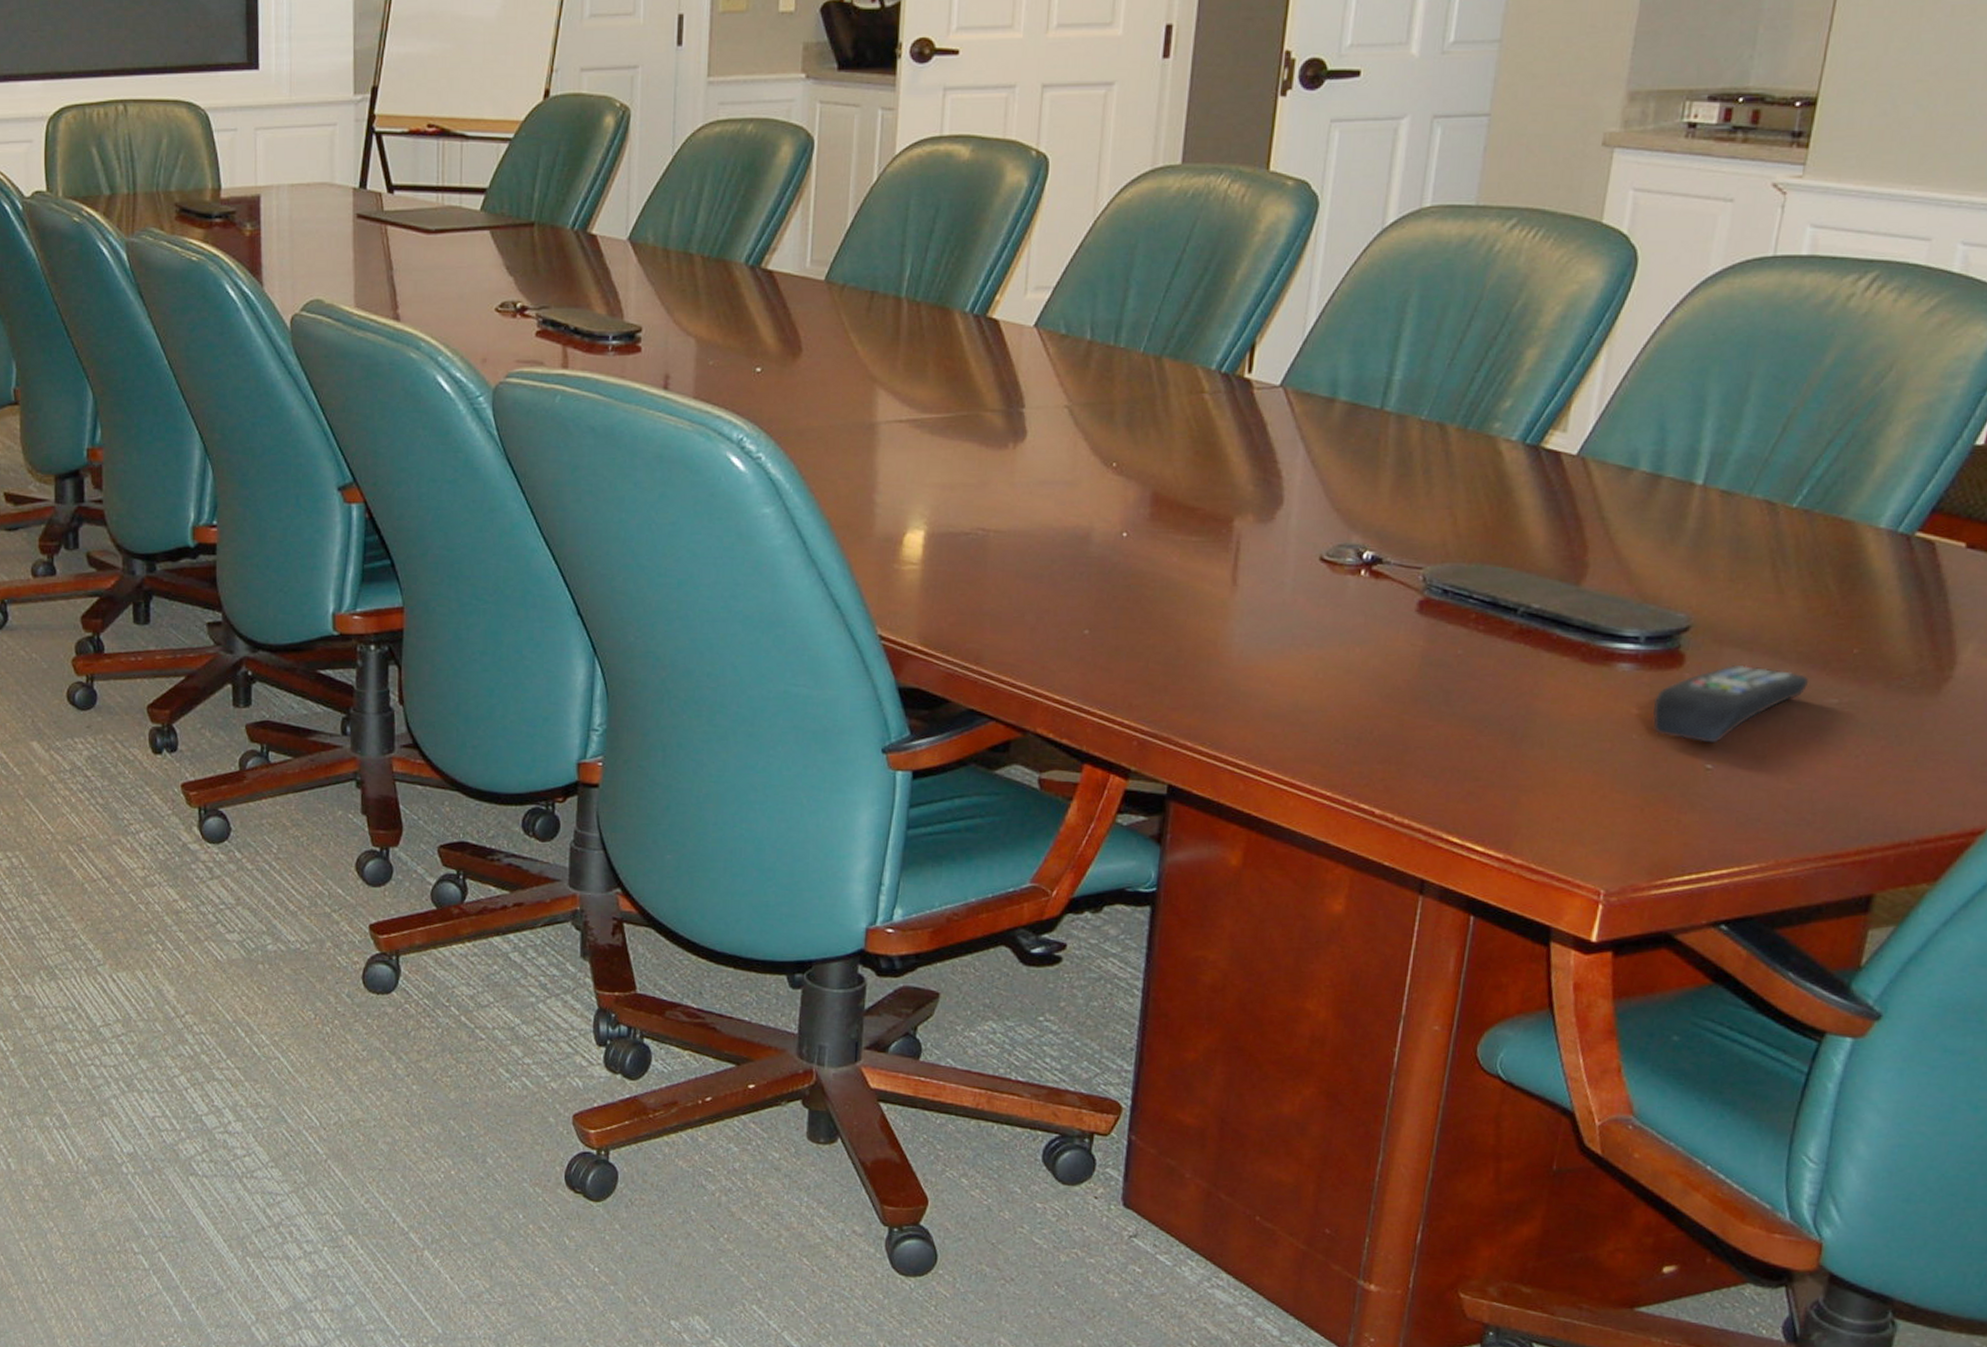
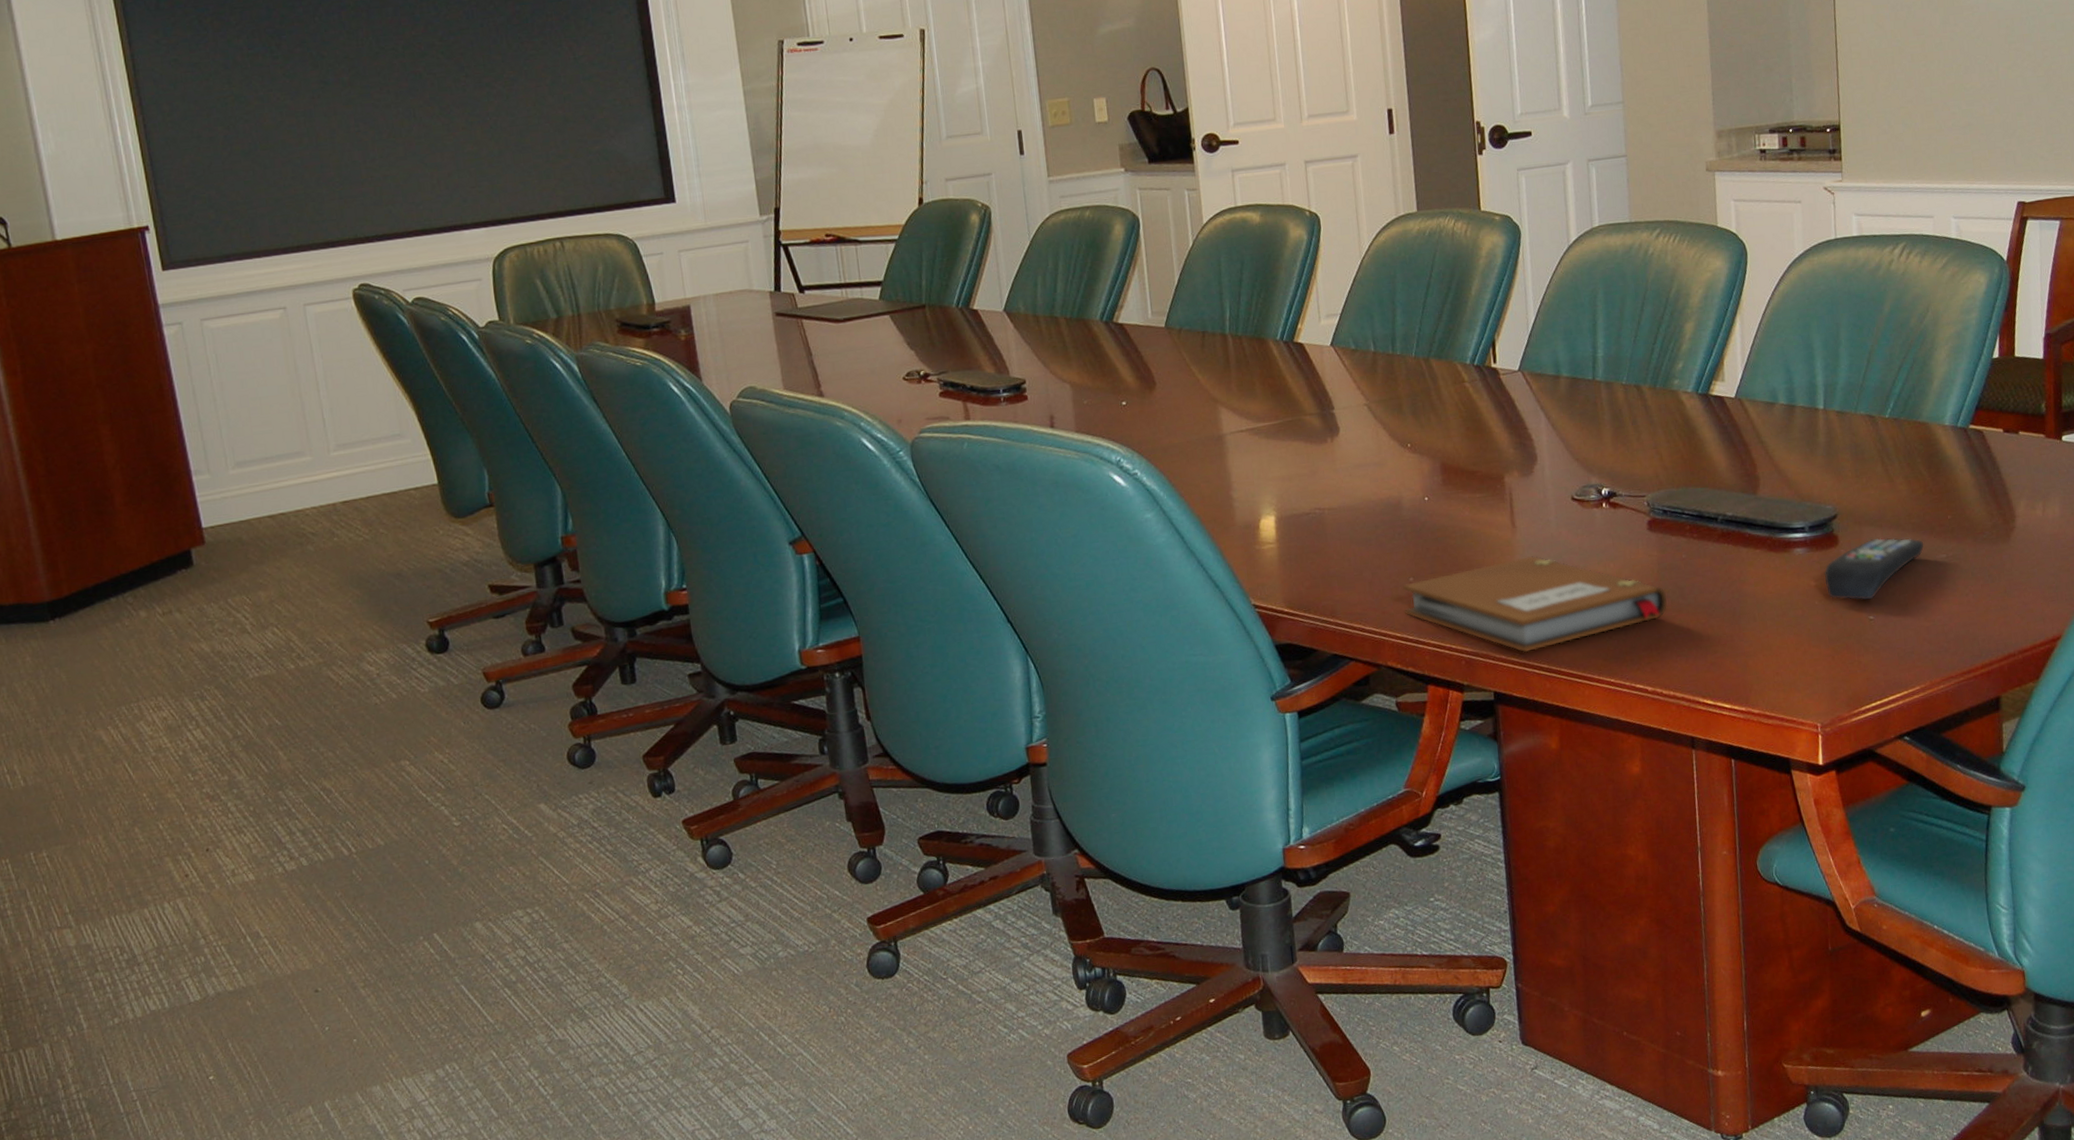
notebook: none [1070,623,1425,743] -> present [1402,555,1667,653]

